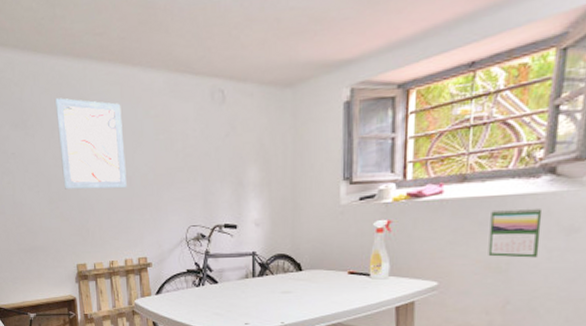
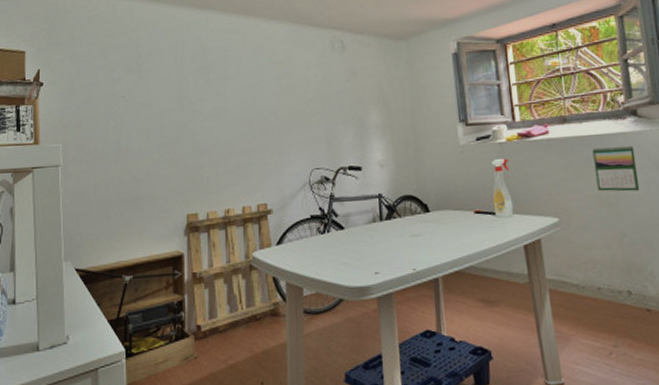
wall art: present [55,98,127,190] -> none [175,44,247,133]

